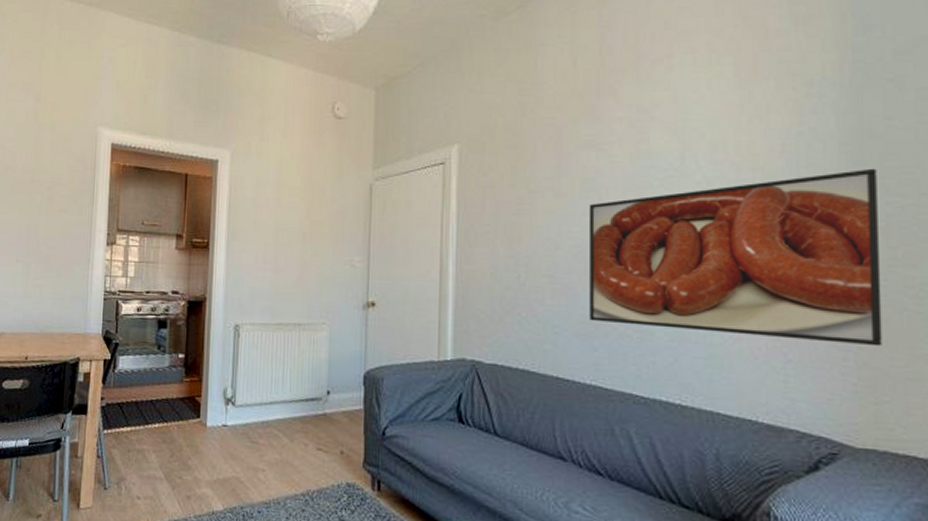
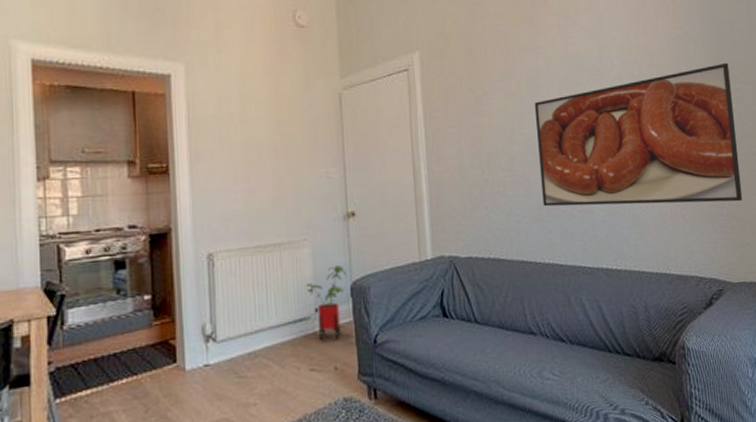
house plant: none [319,352,361,425] -> present [305,265,347,340]

